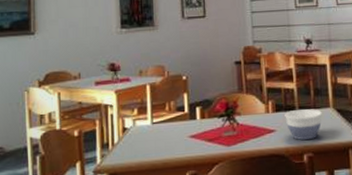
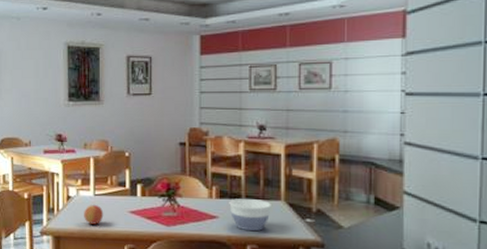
apple: none [141,133,163,155] -> present [84,204,104,224]

